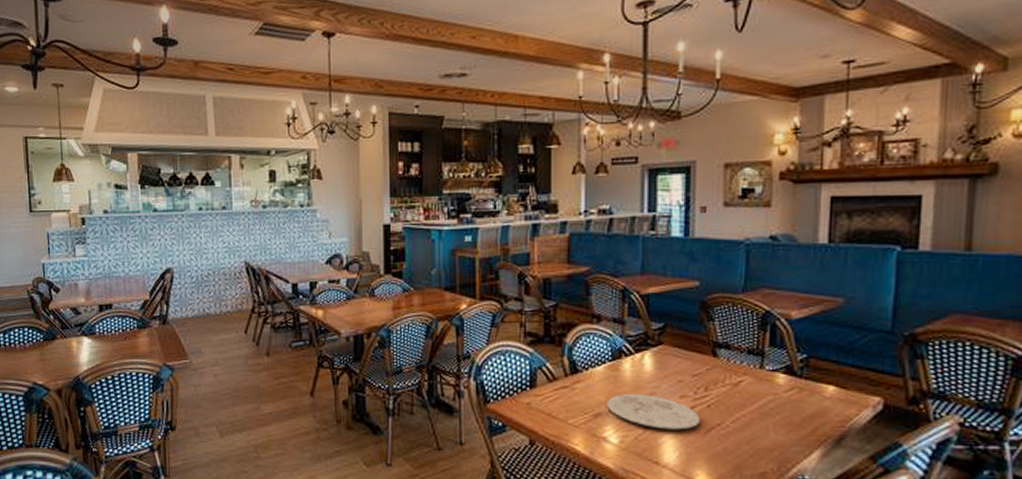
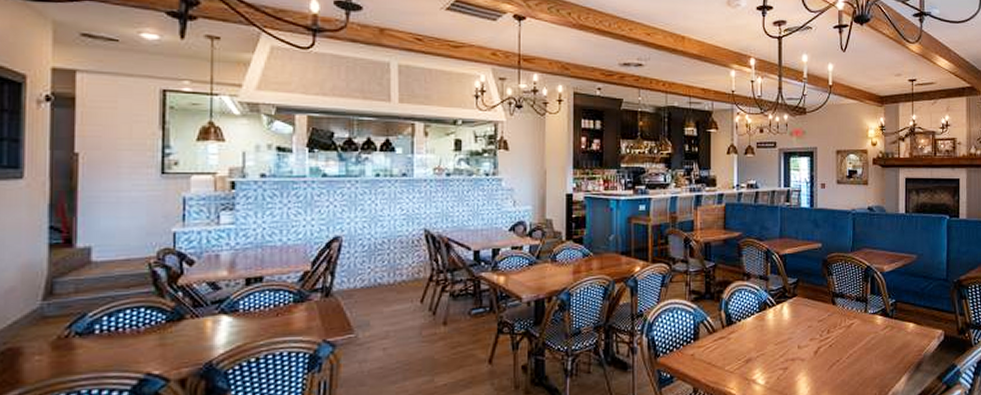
plate: present [607,394,701,430] -> none [755,339,825,369]

